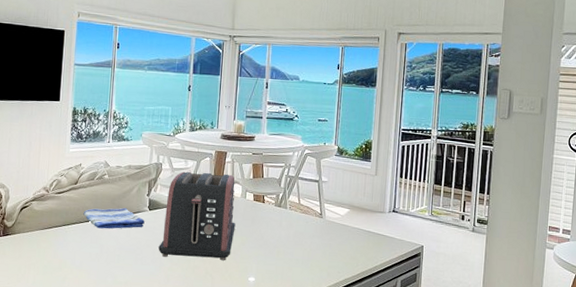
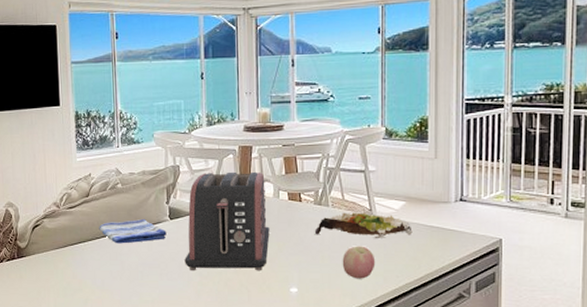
salad plate: none [273,214,354,239] -> present [314,212,413,238]
apple: none [294,244,322,273] -> present [342,246,376,279]

